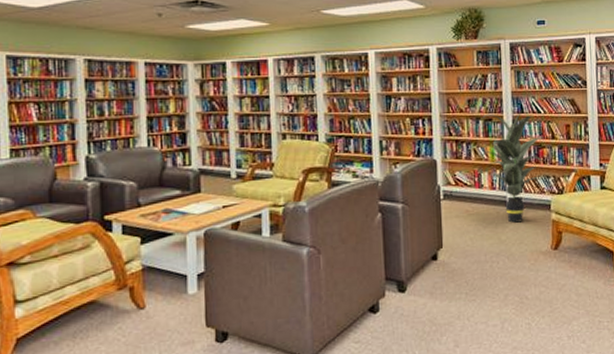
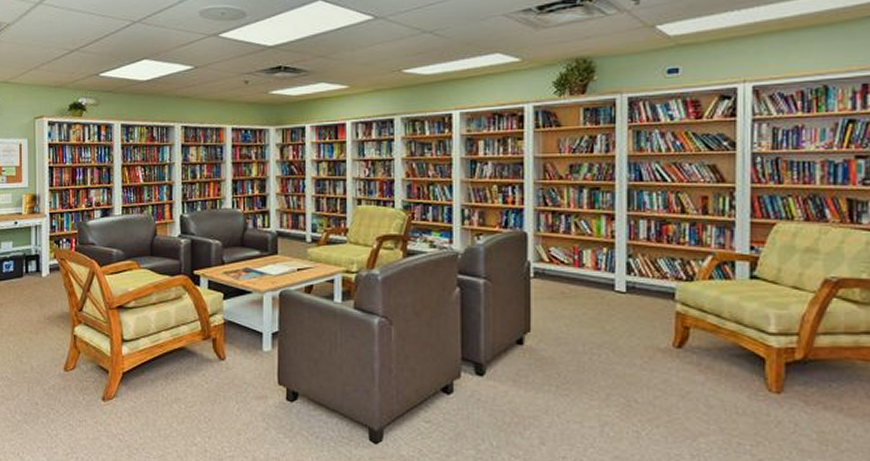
indoor plant: present [483,107,551,223] -> none [588,174,680,311]

